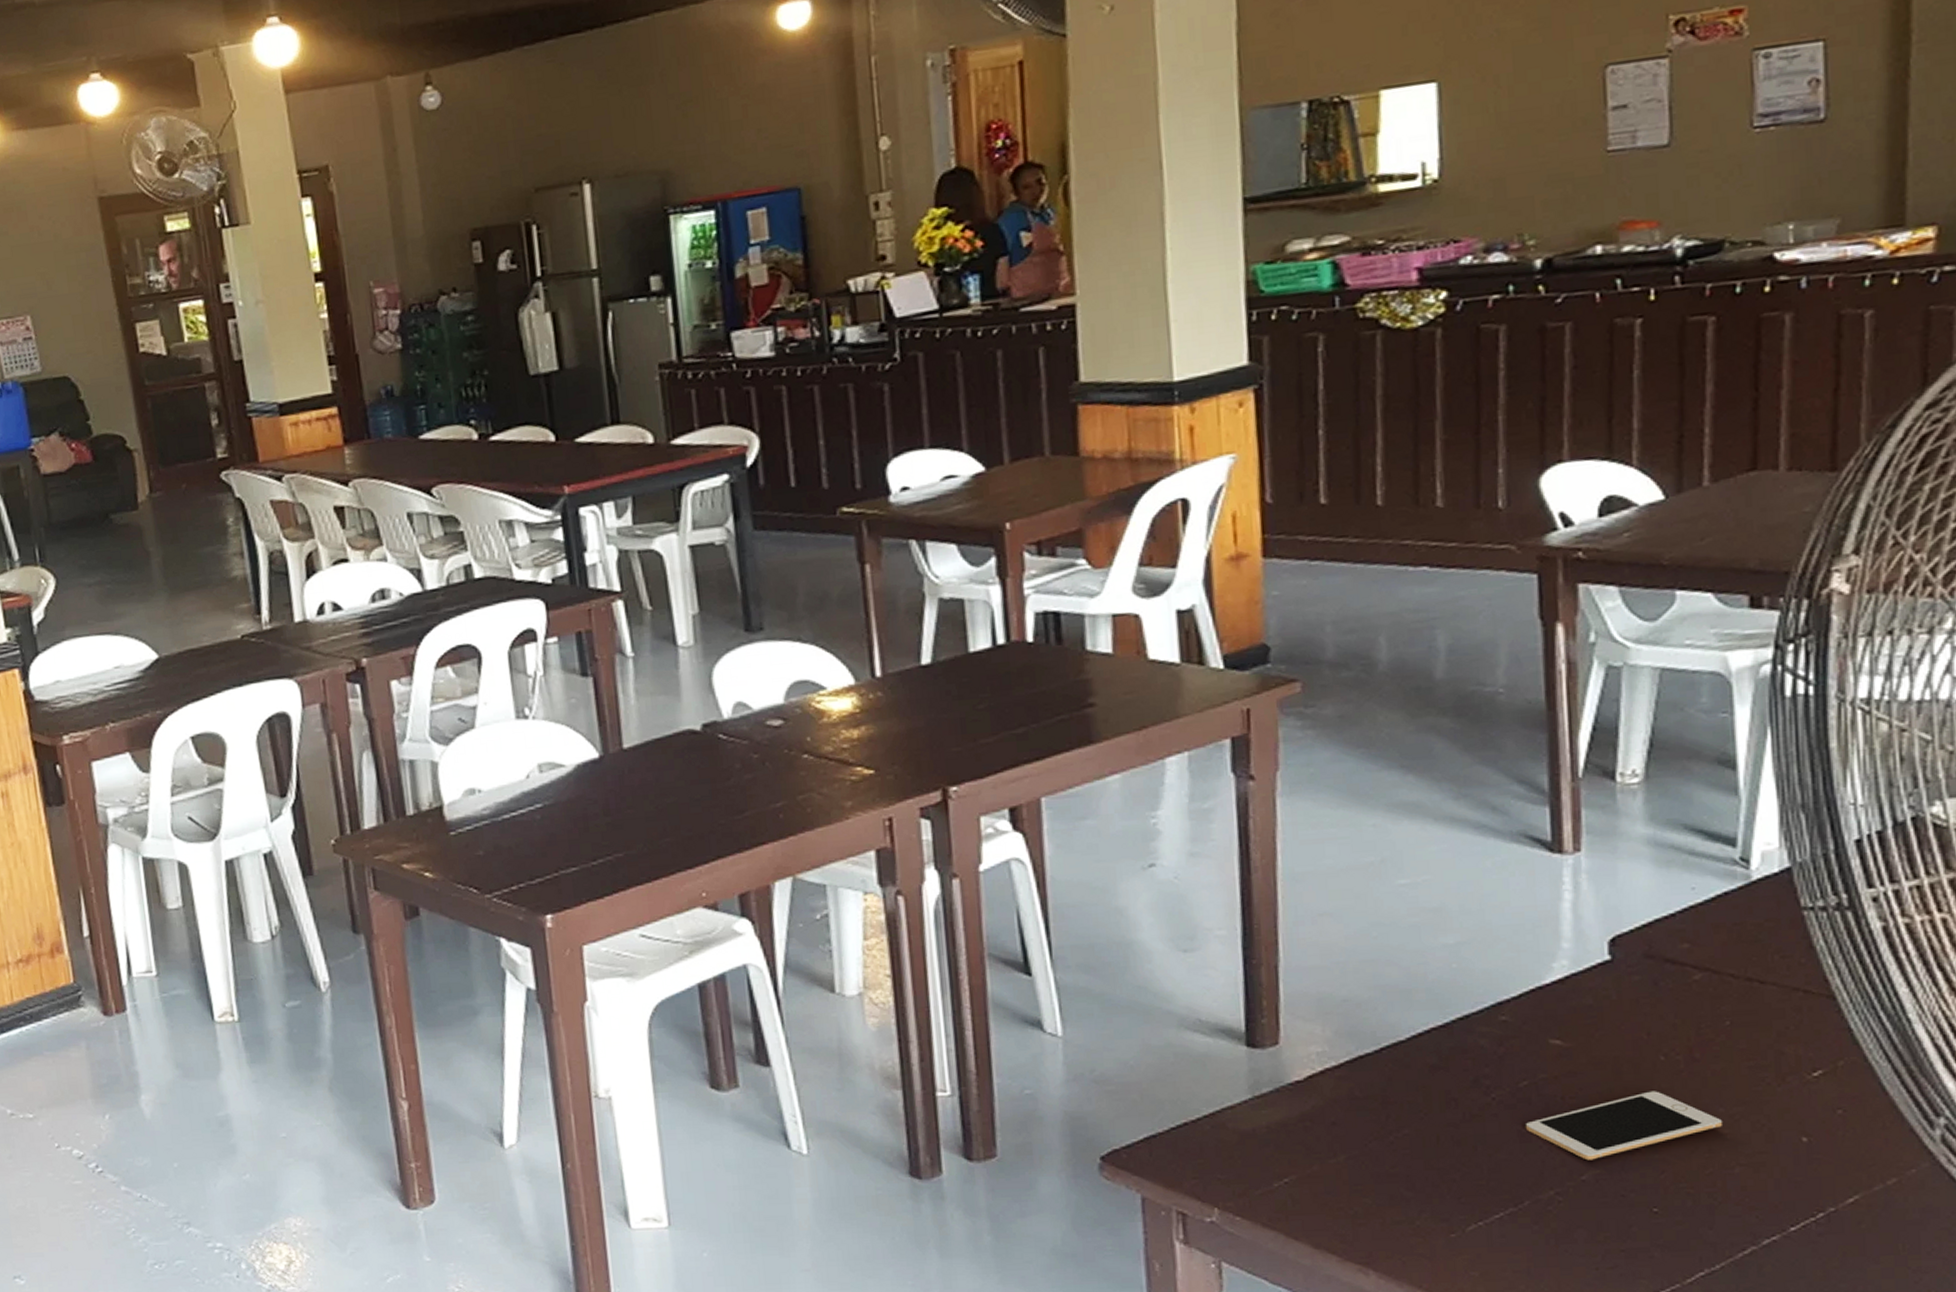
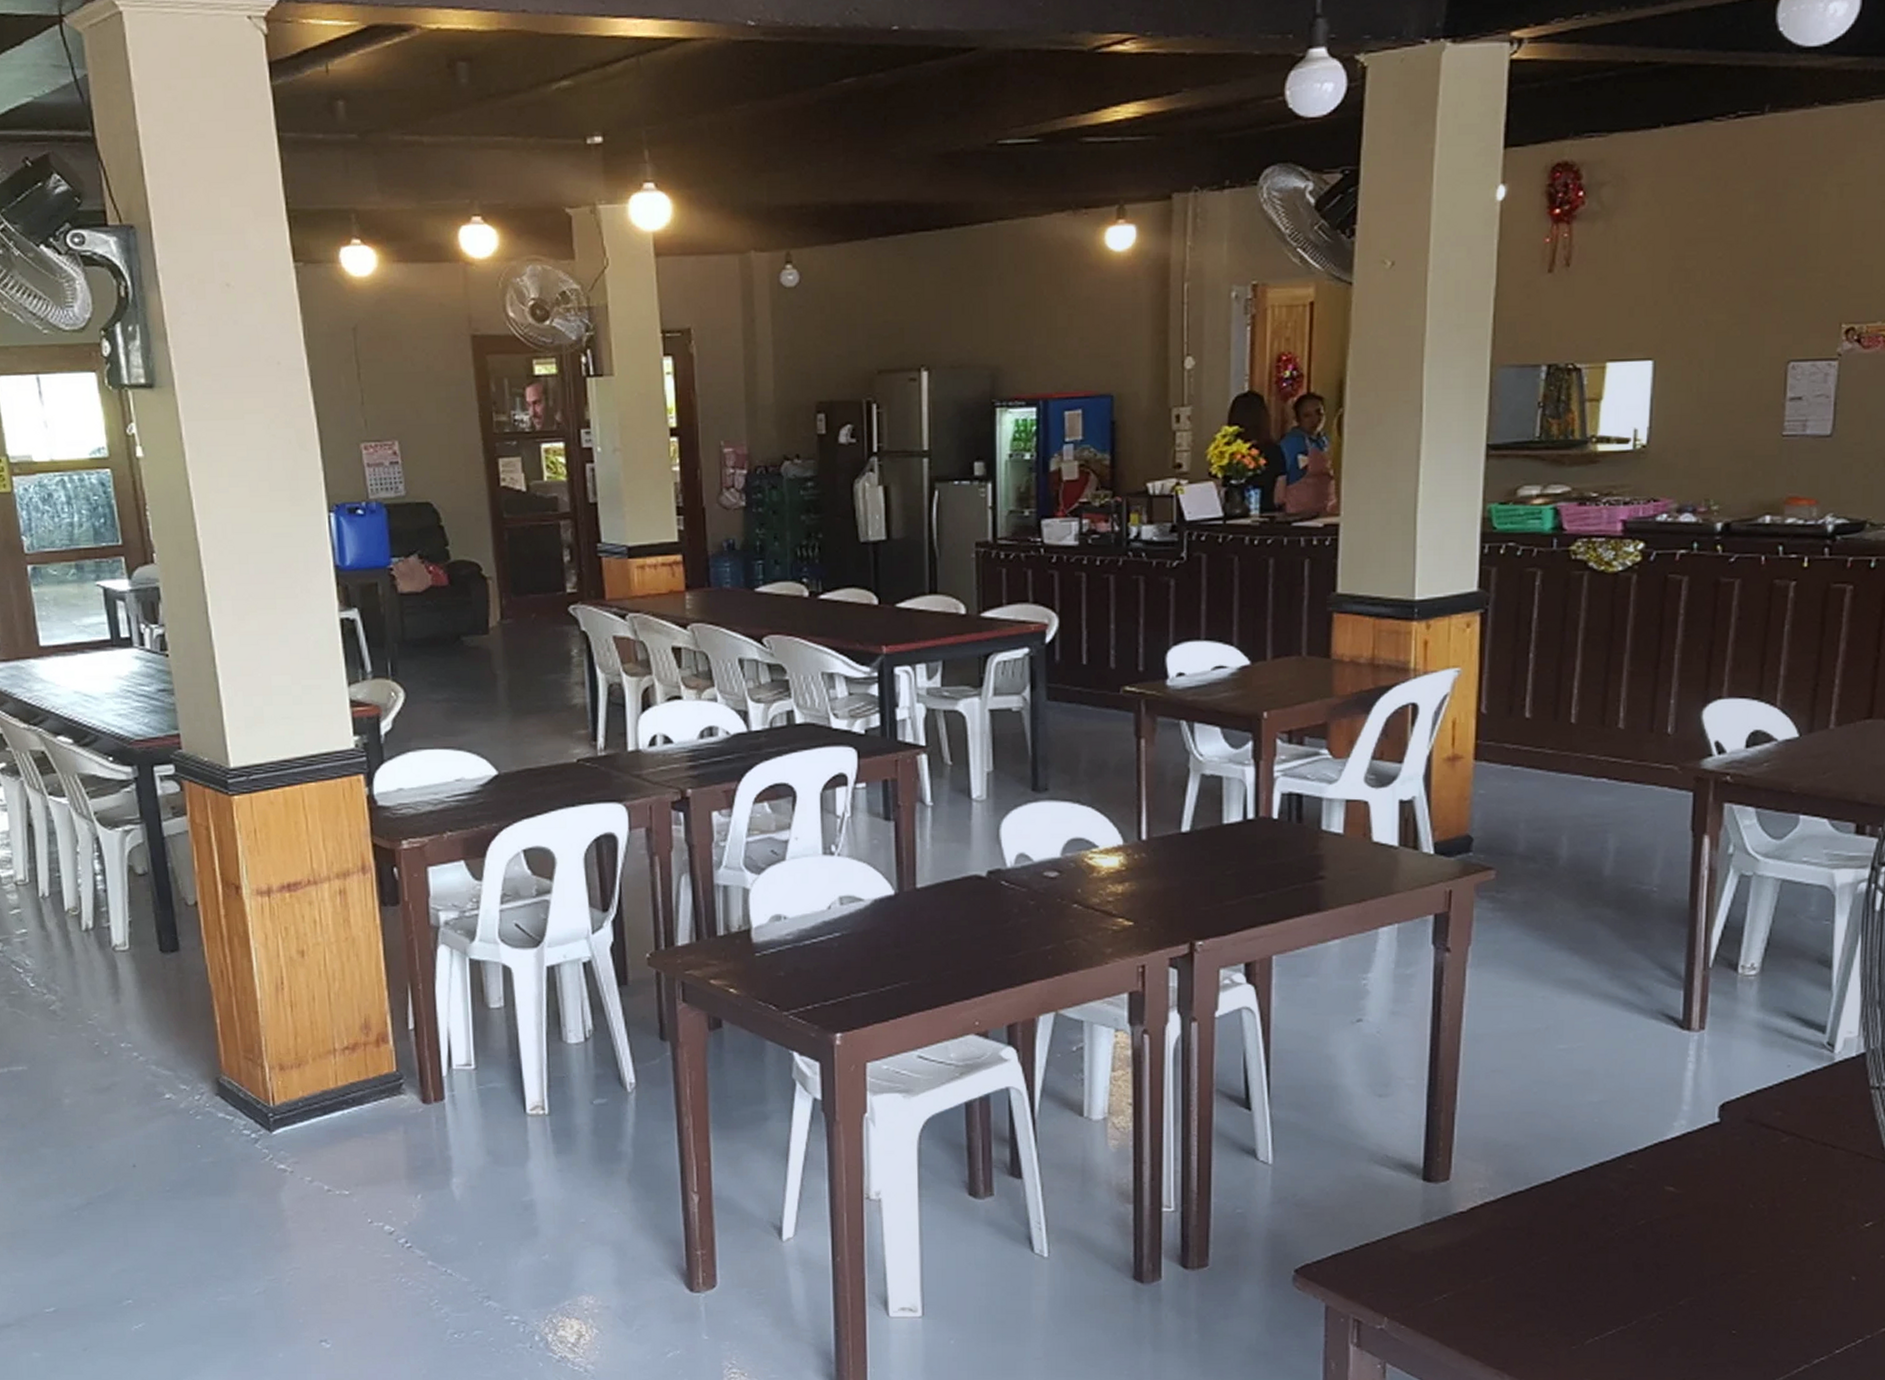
cell phone: present [1525,1091,1722,1161] -> none [1639,1233,1792,1289]

